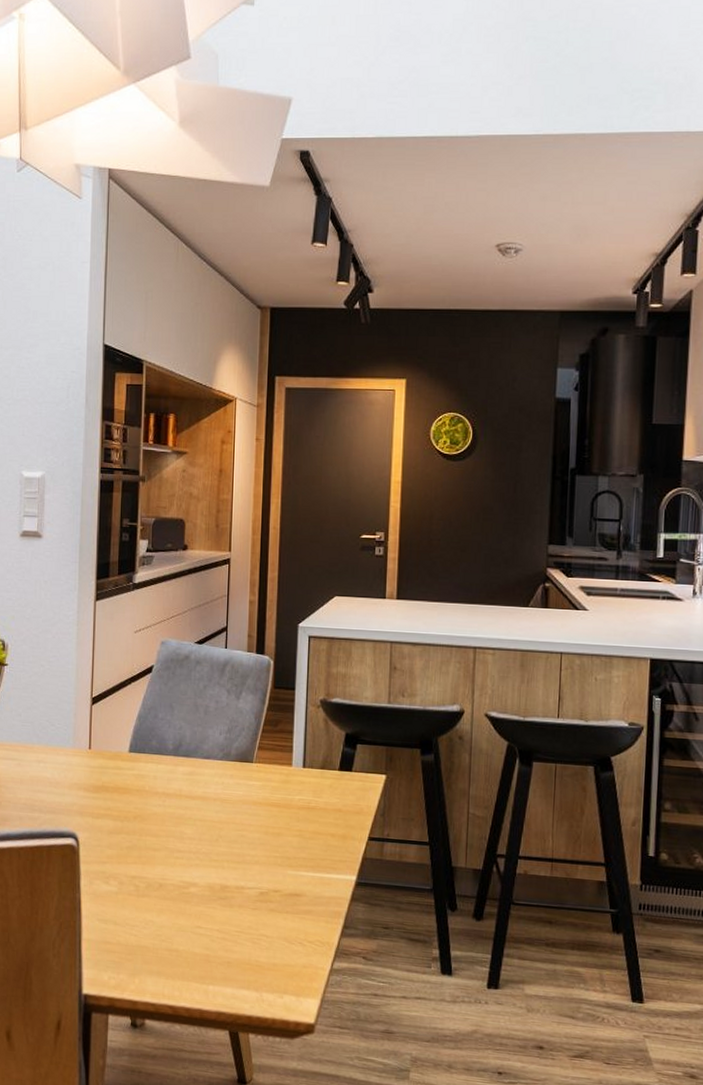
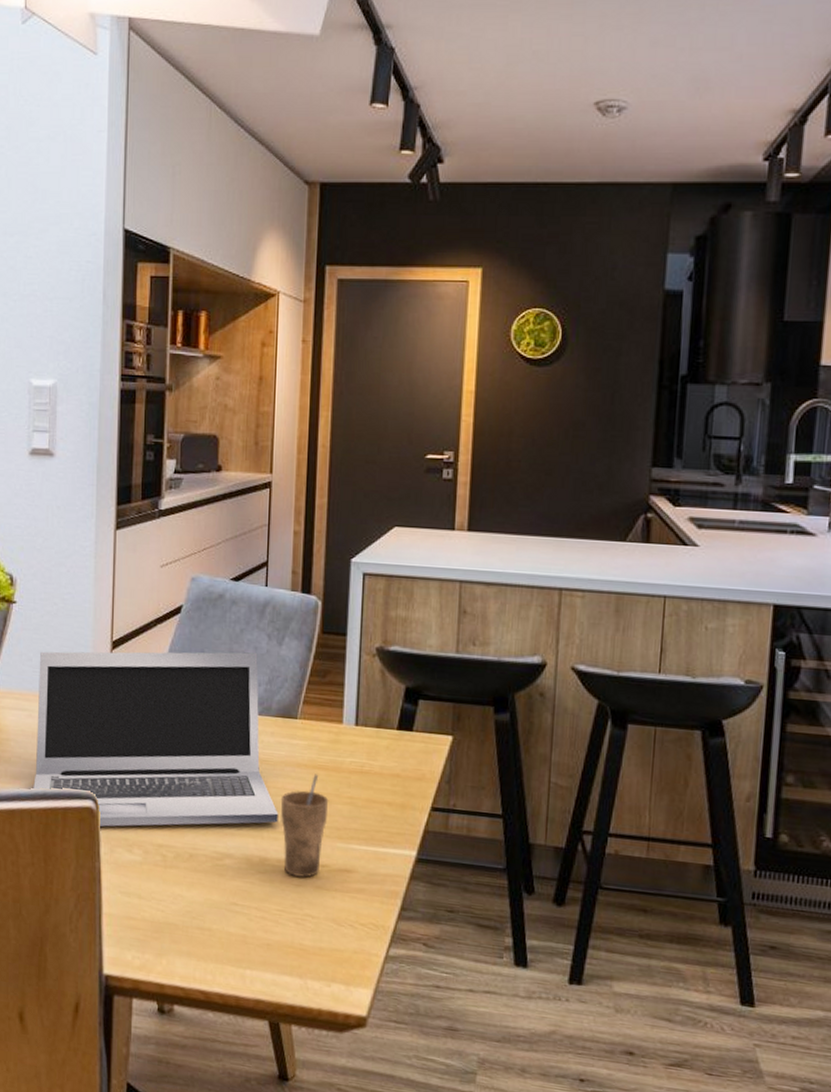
laptop: none [21,705,237,862] -> present [33,651,279,827]
cup: none [239,810,281,902] -> present [280,774,329,878]

